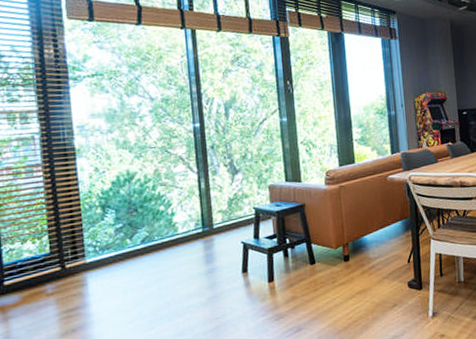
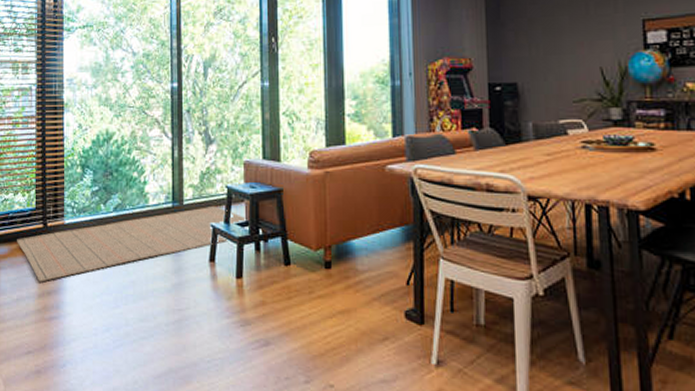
rug: none [29,225,272,322] -> present [17,205,244,282]

